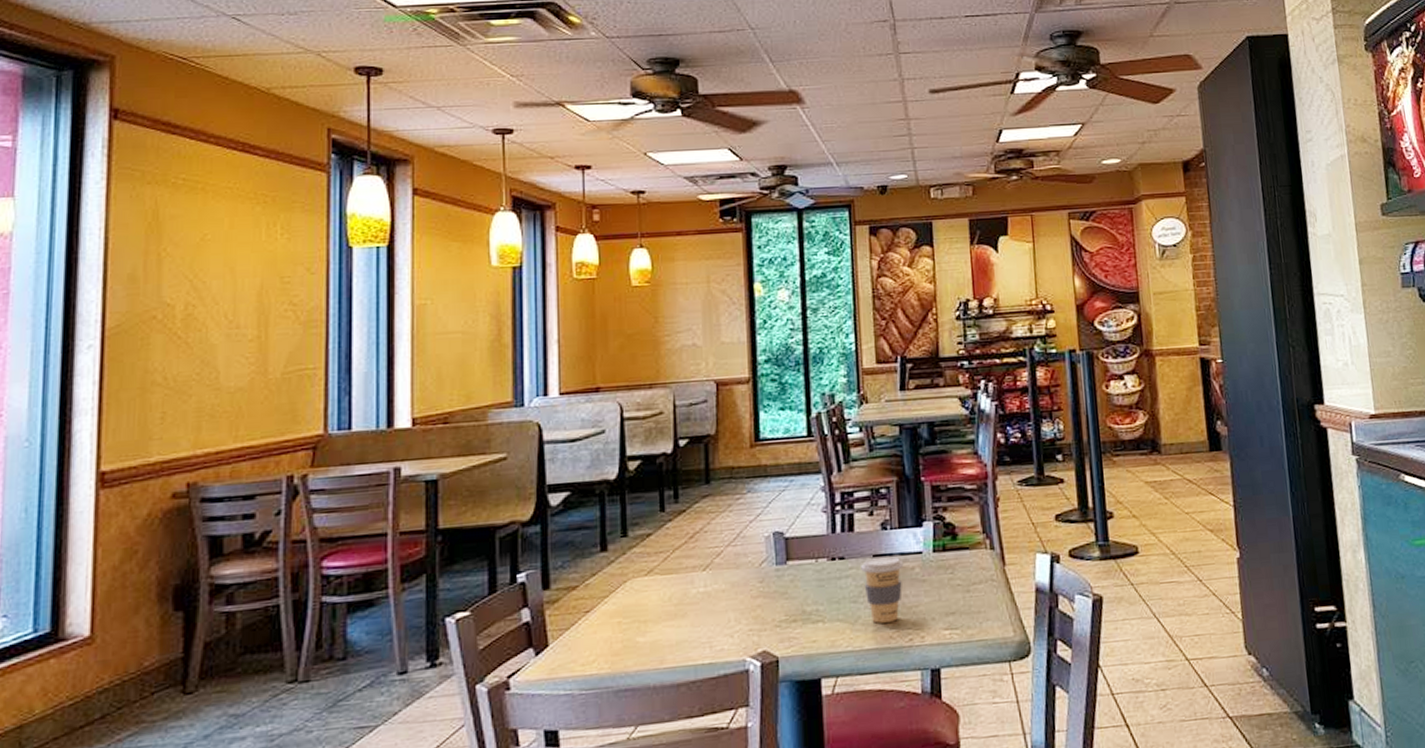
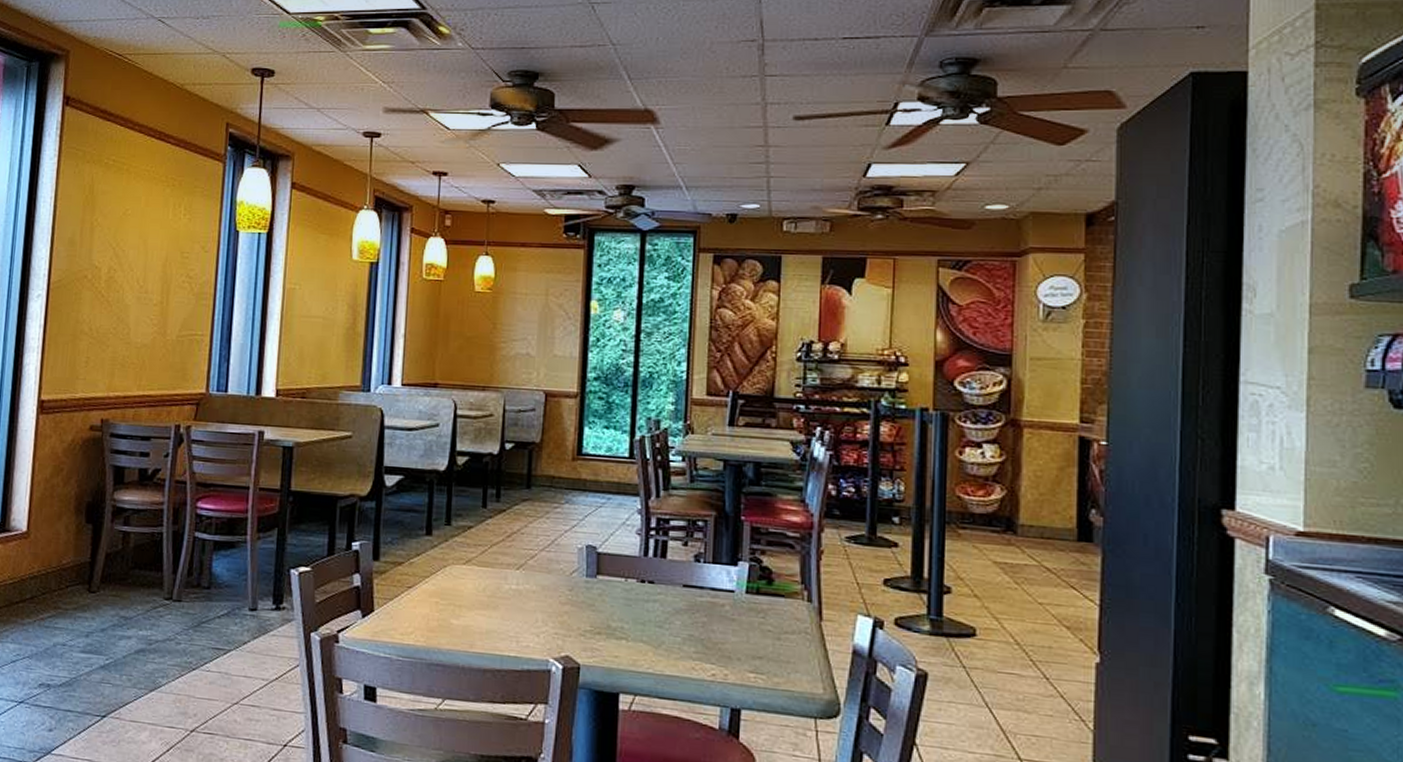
coffee cup: present [861,556,904,624] -> none [670,587,714,654]

